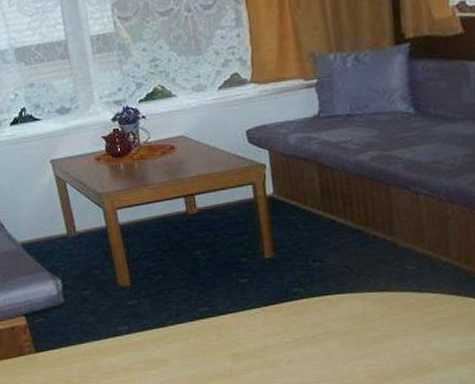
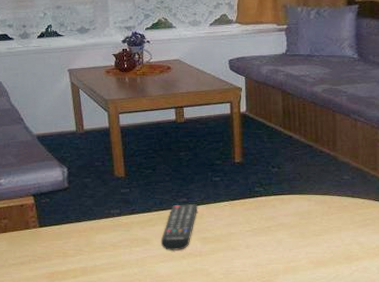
remote control: none [181,313,224,373] -> present [160,204,198,251]

